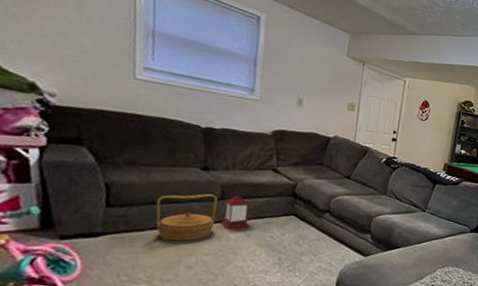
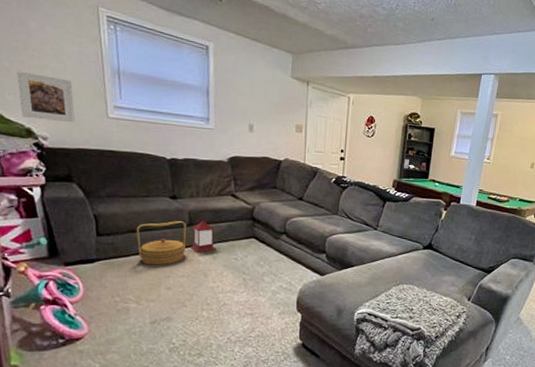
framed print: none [24,18,96,81] -> present [17,71,76,123]

